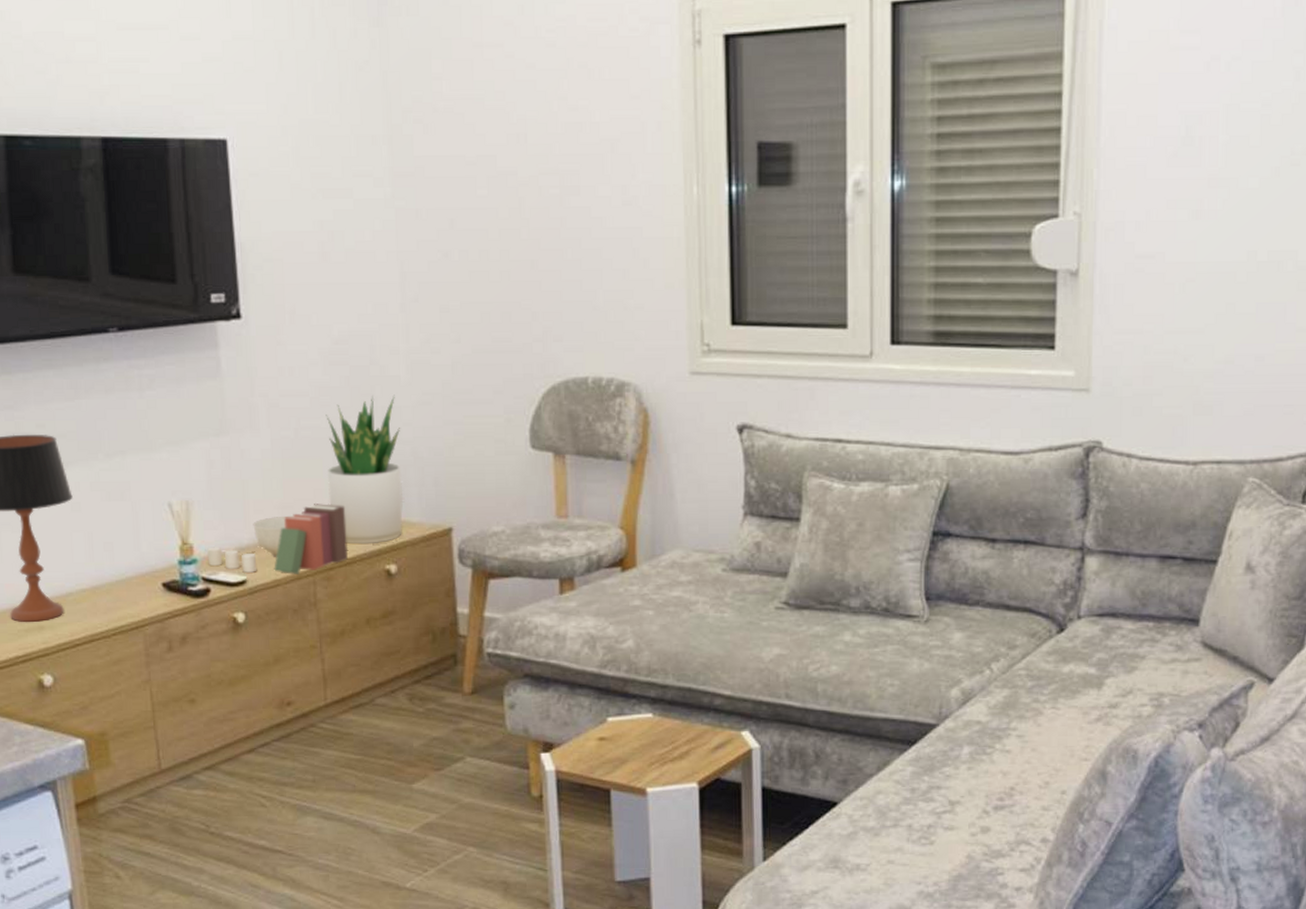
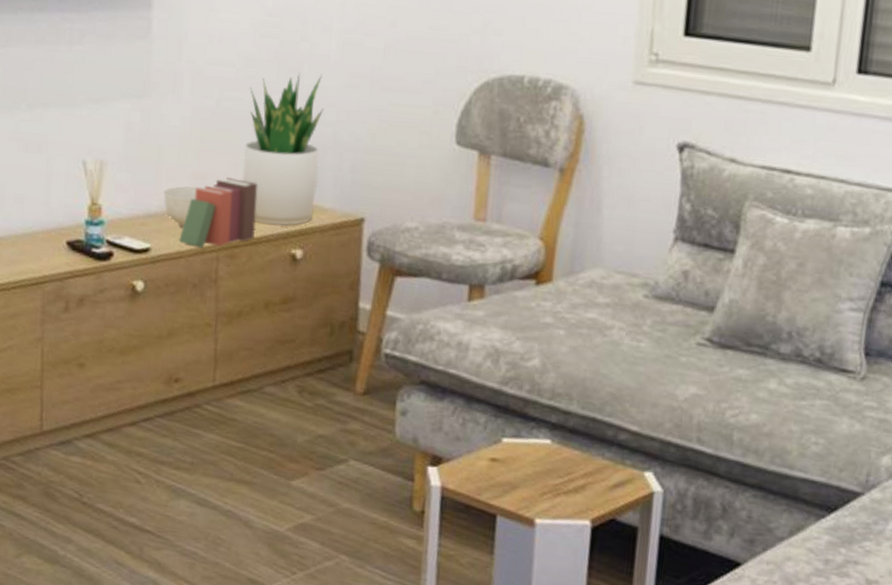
candle: present [207,547,257,573] -> none [114,210,163,241]

